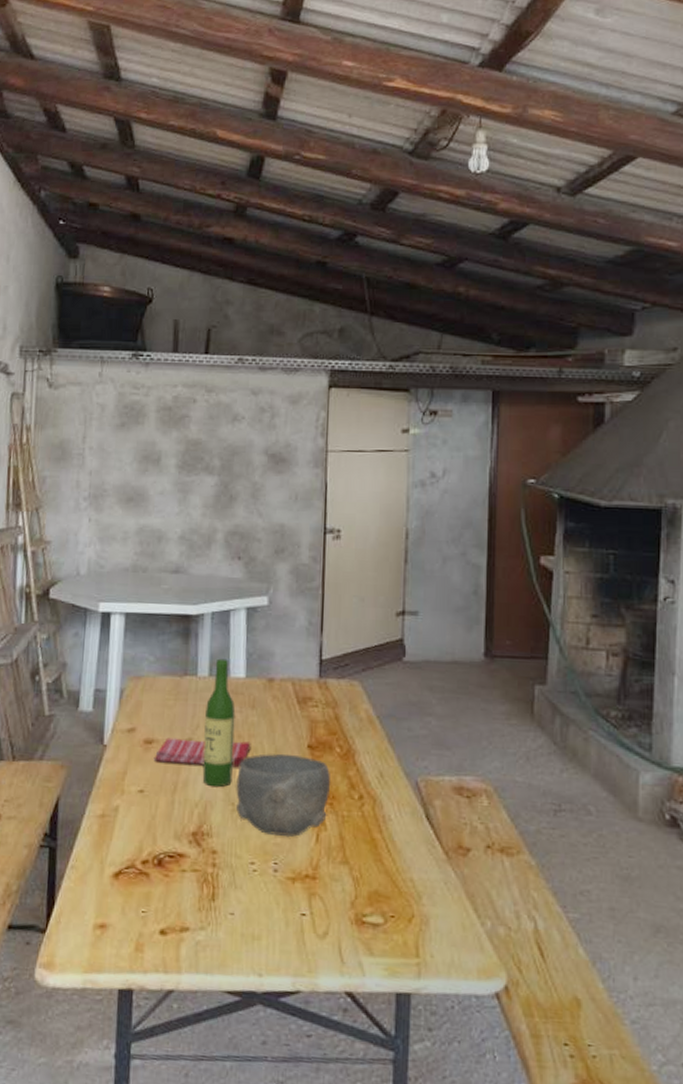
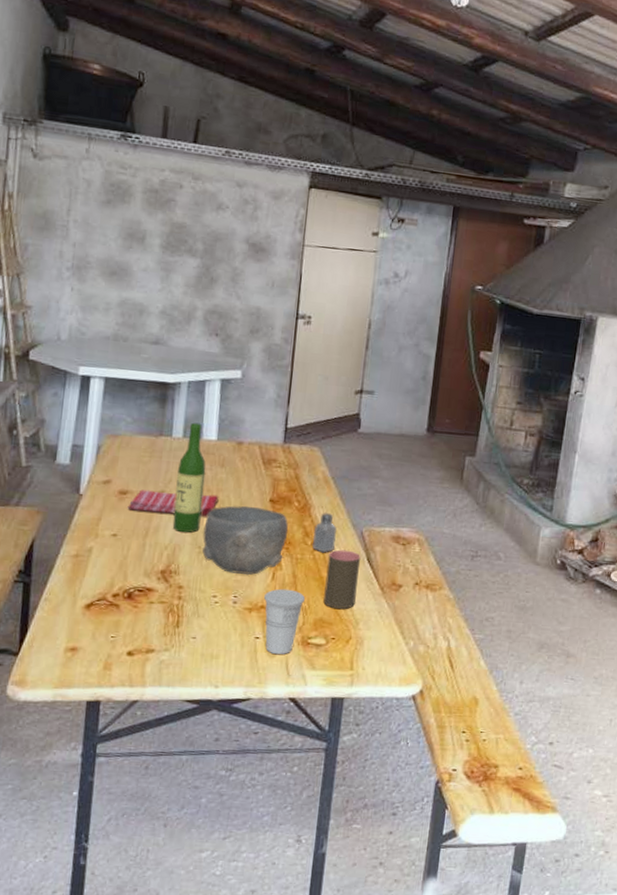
cup: none [309,853,356,936] -> present [264,588,306,654]
saltshaker: none [359,759,387,809] -> present [311,513,337,553]
cup: none [377,804,417,879] -> present [323,549,360,609]

